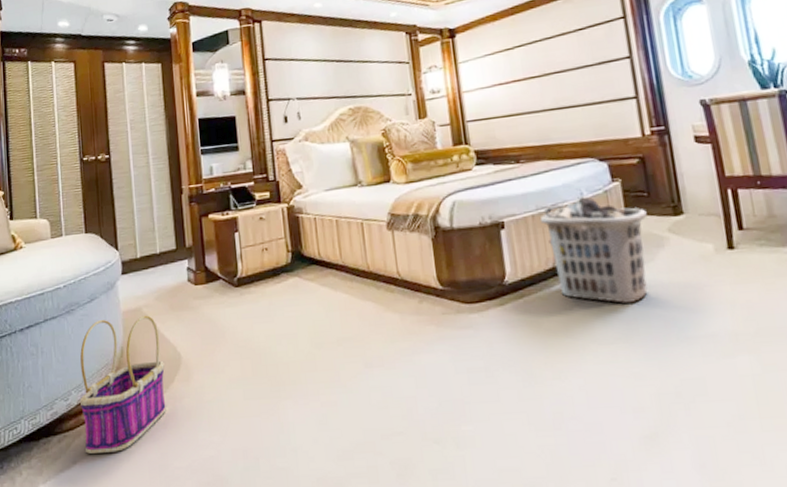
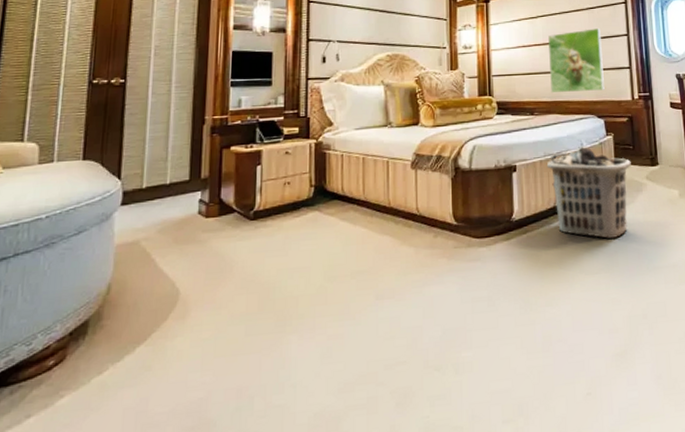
basket: present [79,315,166,454] -> none [45,249,159,405]
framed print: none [529,53,605,136] -> present [548,28,605,94]

